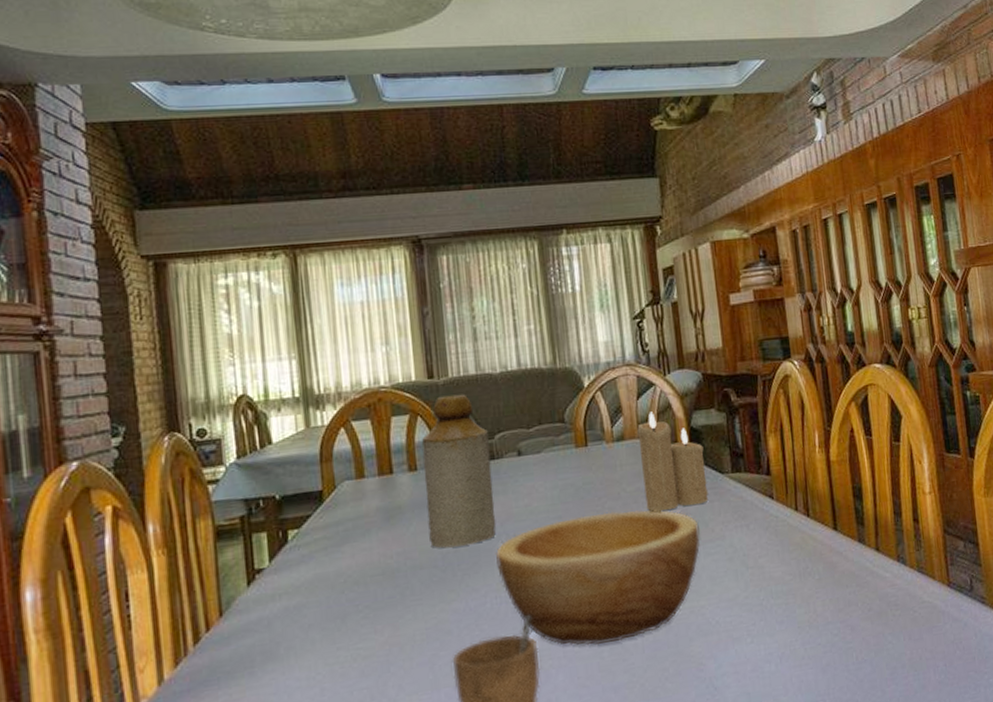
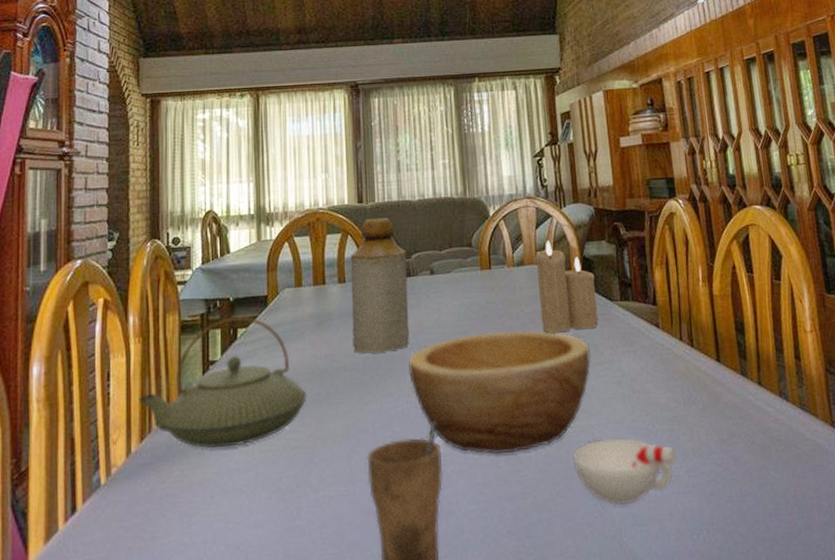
teapot: none [168,515,378,667] -> present [139,316,307,448]
cup: none [682,615,793,686] -> present [572,437,678,506]

